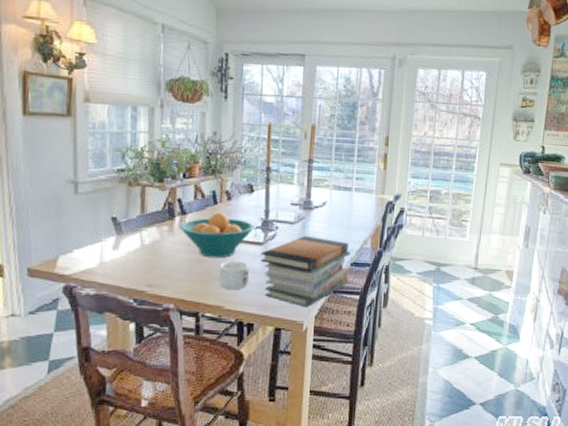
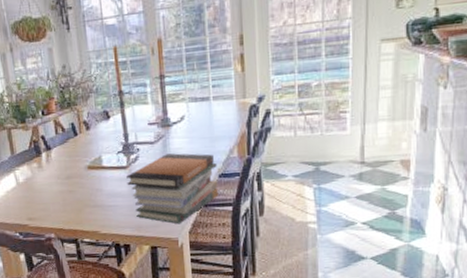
fruit bowl: present [179,212,255,258] -> none [47,142,116,188]
mug: present [219,260,249,290] -> none [90,186,119,215]

